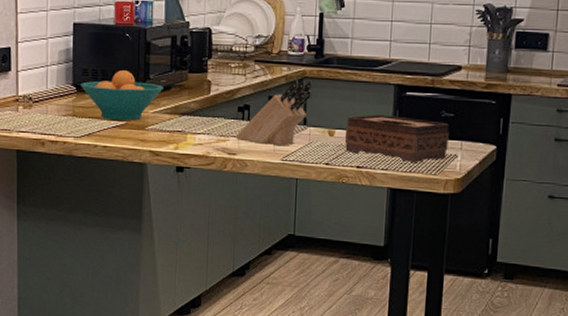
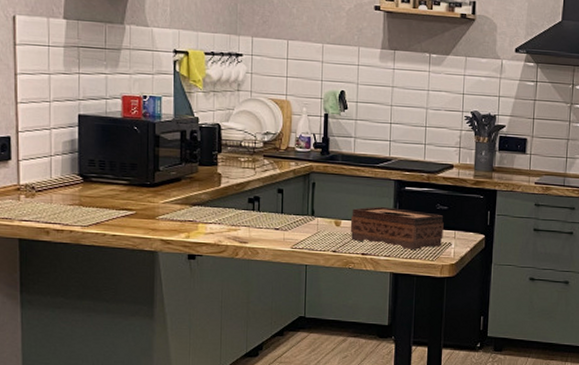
fruit bowl: present [81,70,163,121] -> none [87,162,173,211]
knife block: present [235,80,313,146] -> none [246,174,320,235]

